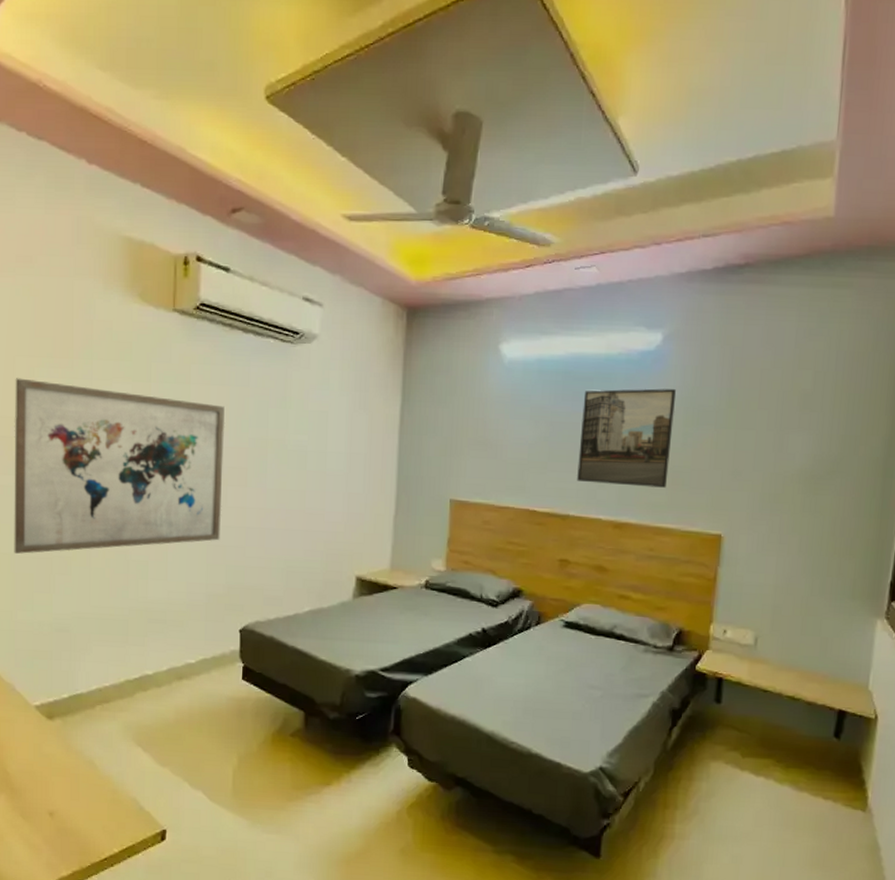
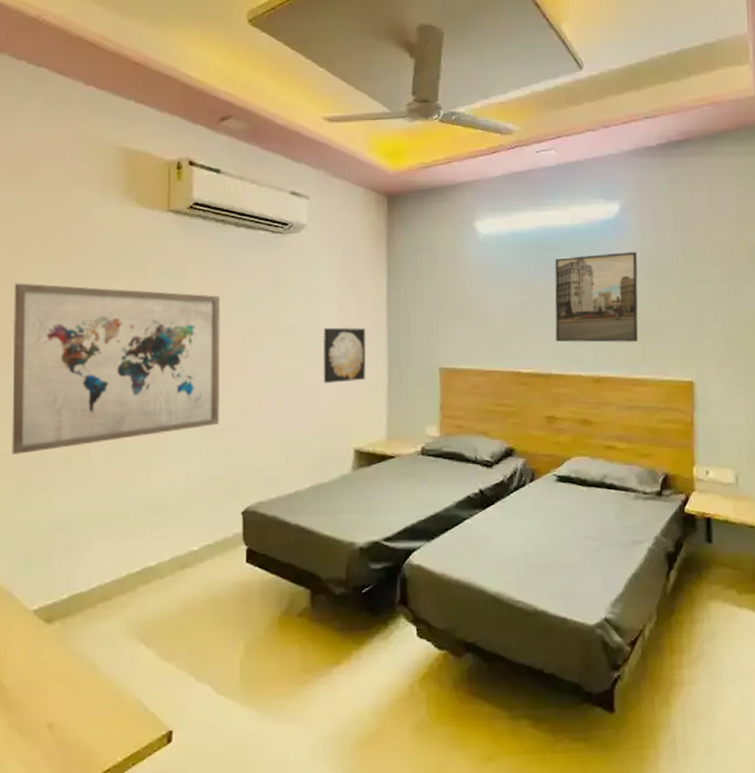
wall art: none [328,448,376,507] -> present [322,327,367,383]

